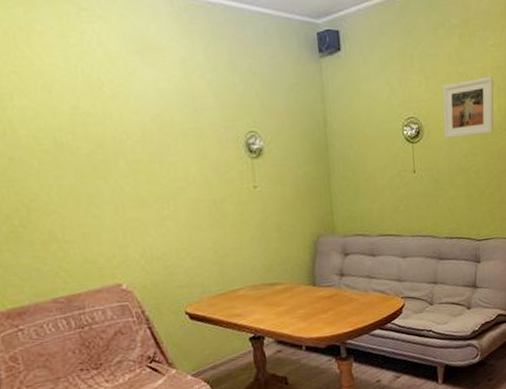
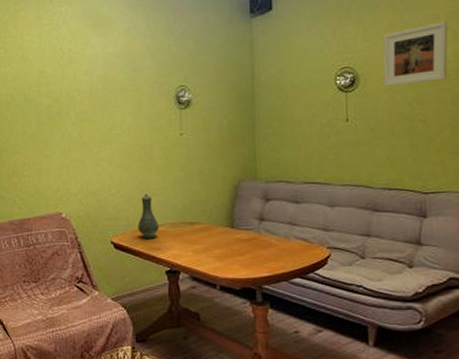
vase: none [214,255,239,306] -> present [138,193,160,239]

